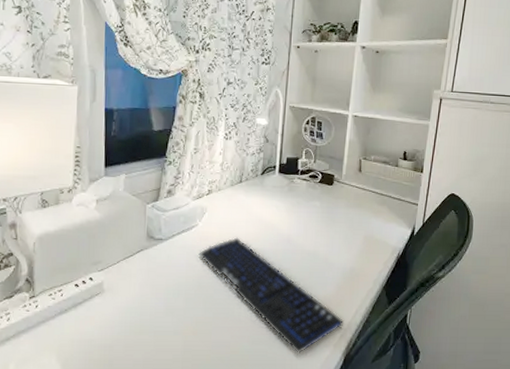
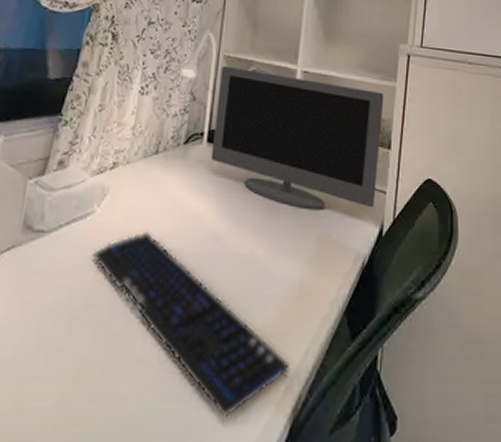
monitor: none [282,114,419,219] -> present [211,65,384,211]

